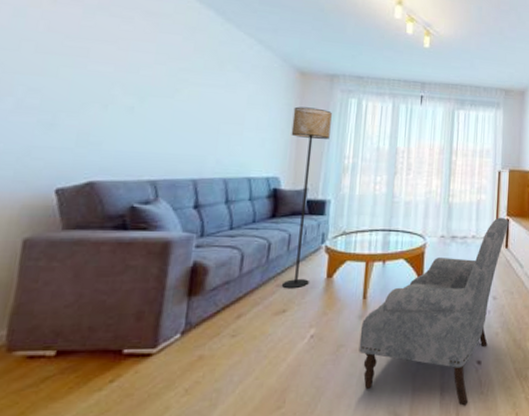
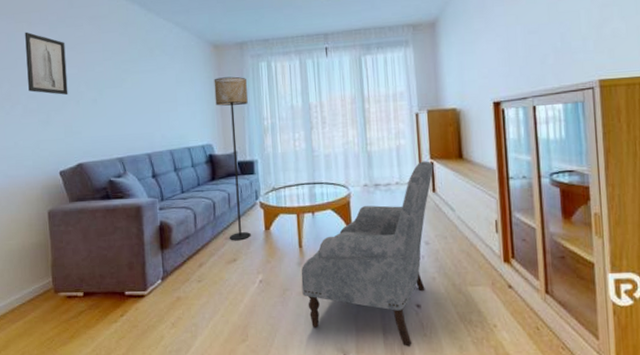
wall art: none [31,9,103,95] -> present [25,31,68,95]

